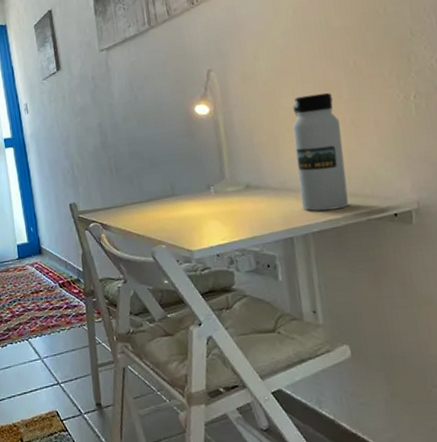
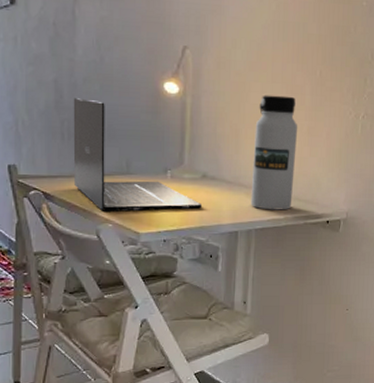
laptop: none [116,135,251,235] -> present [73,98,203,213]

